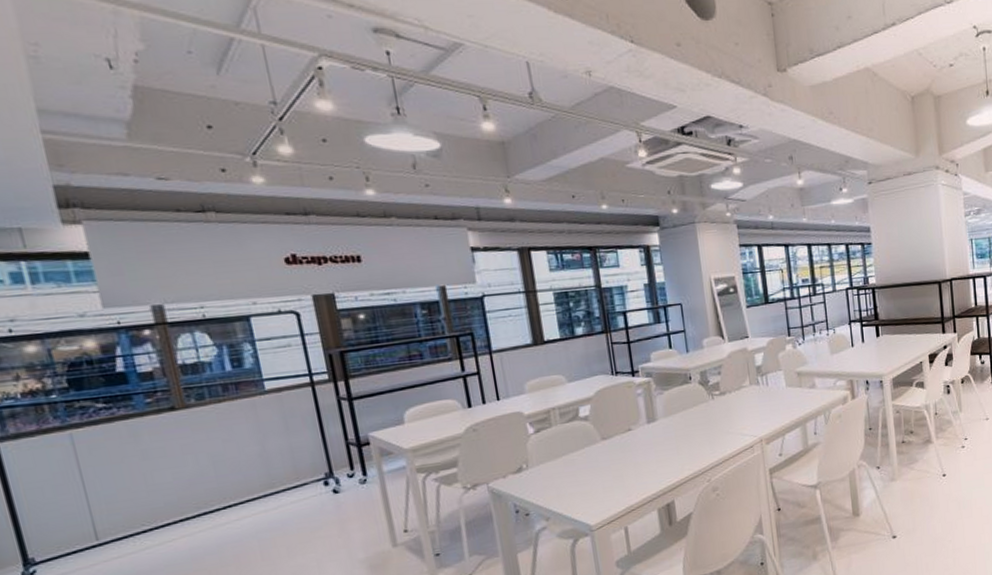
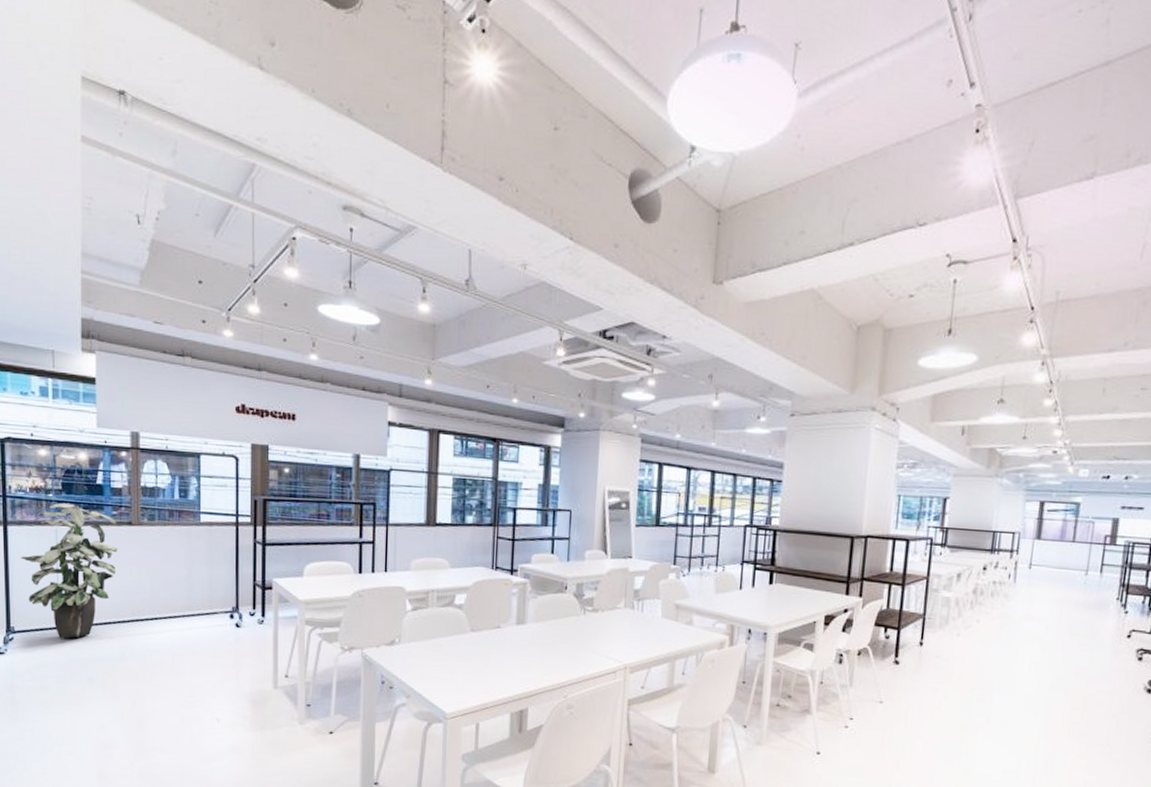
indoor plant: none [25,400,166,557] -> present [20,502,118,639]

